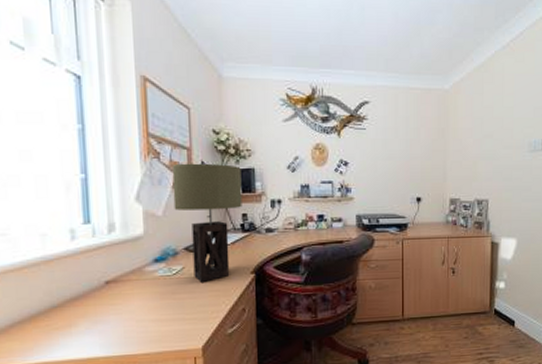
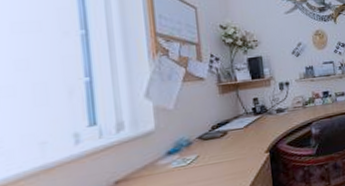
table lamp: present [172,163,242,282] -> none [181,55,253,168]

